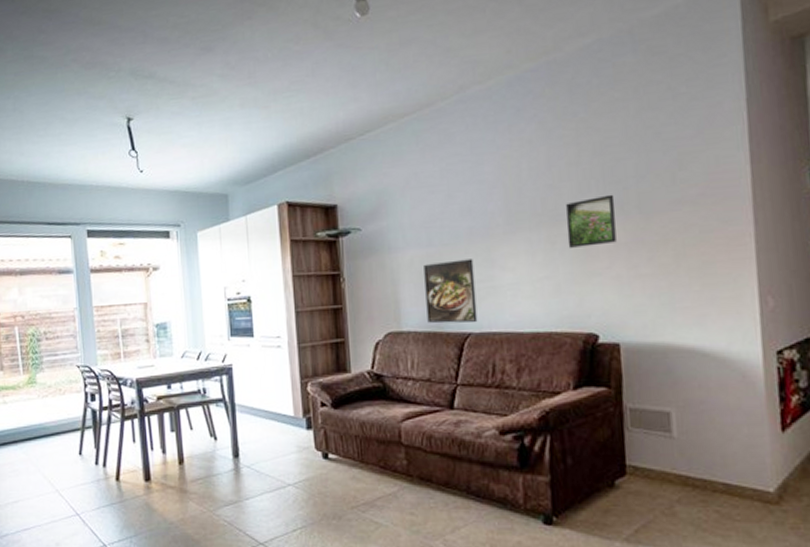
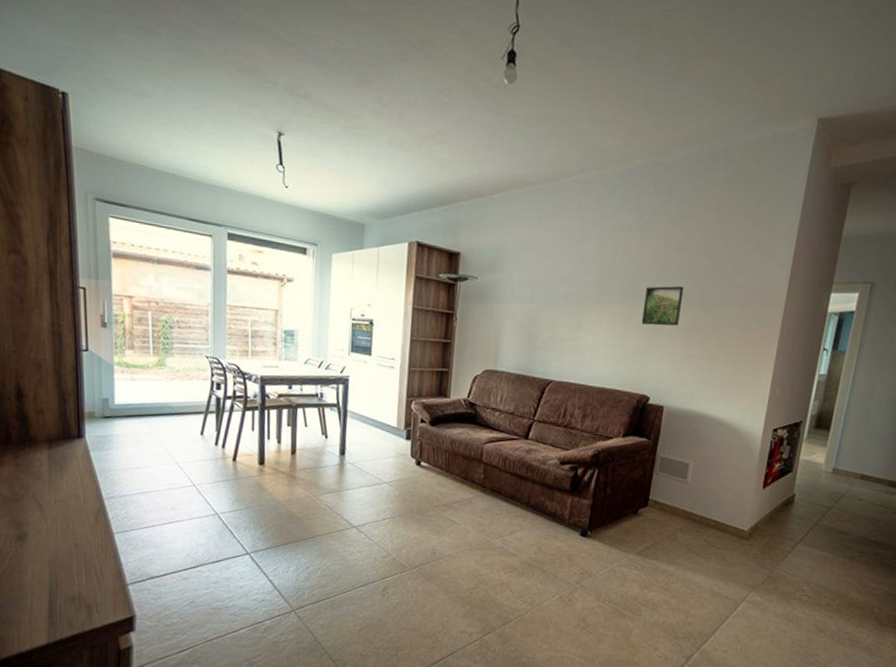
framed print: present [424,259,478,324] -> none [519,317,565,373]

